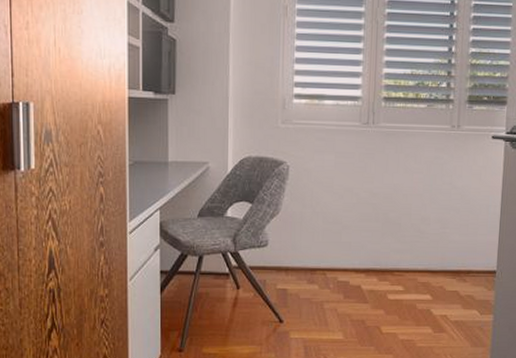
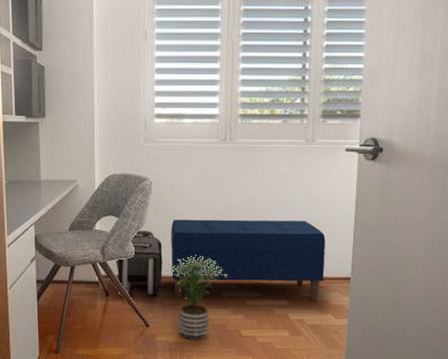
backpack: none [248,217,299,289] -> present [116,230,163,295]
potted plant: none [304,245,369,339] -> present [167,255,228,341]
bench: none [308,207,471,296] -> present [171,219,326,302]

